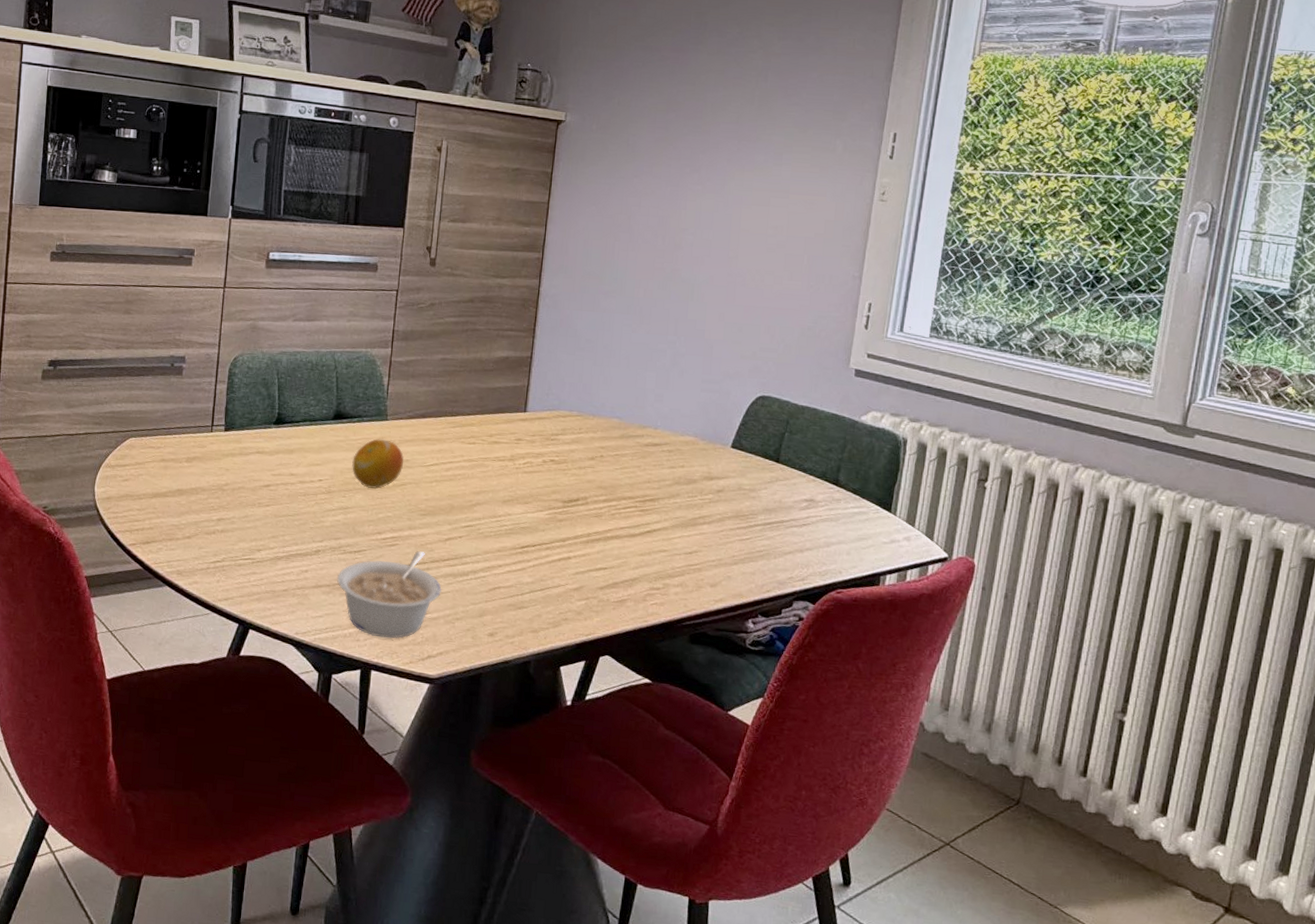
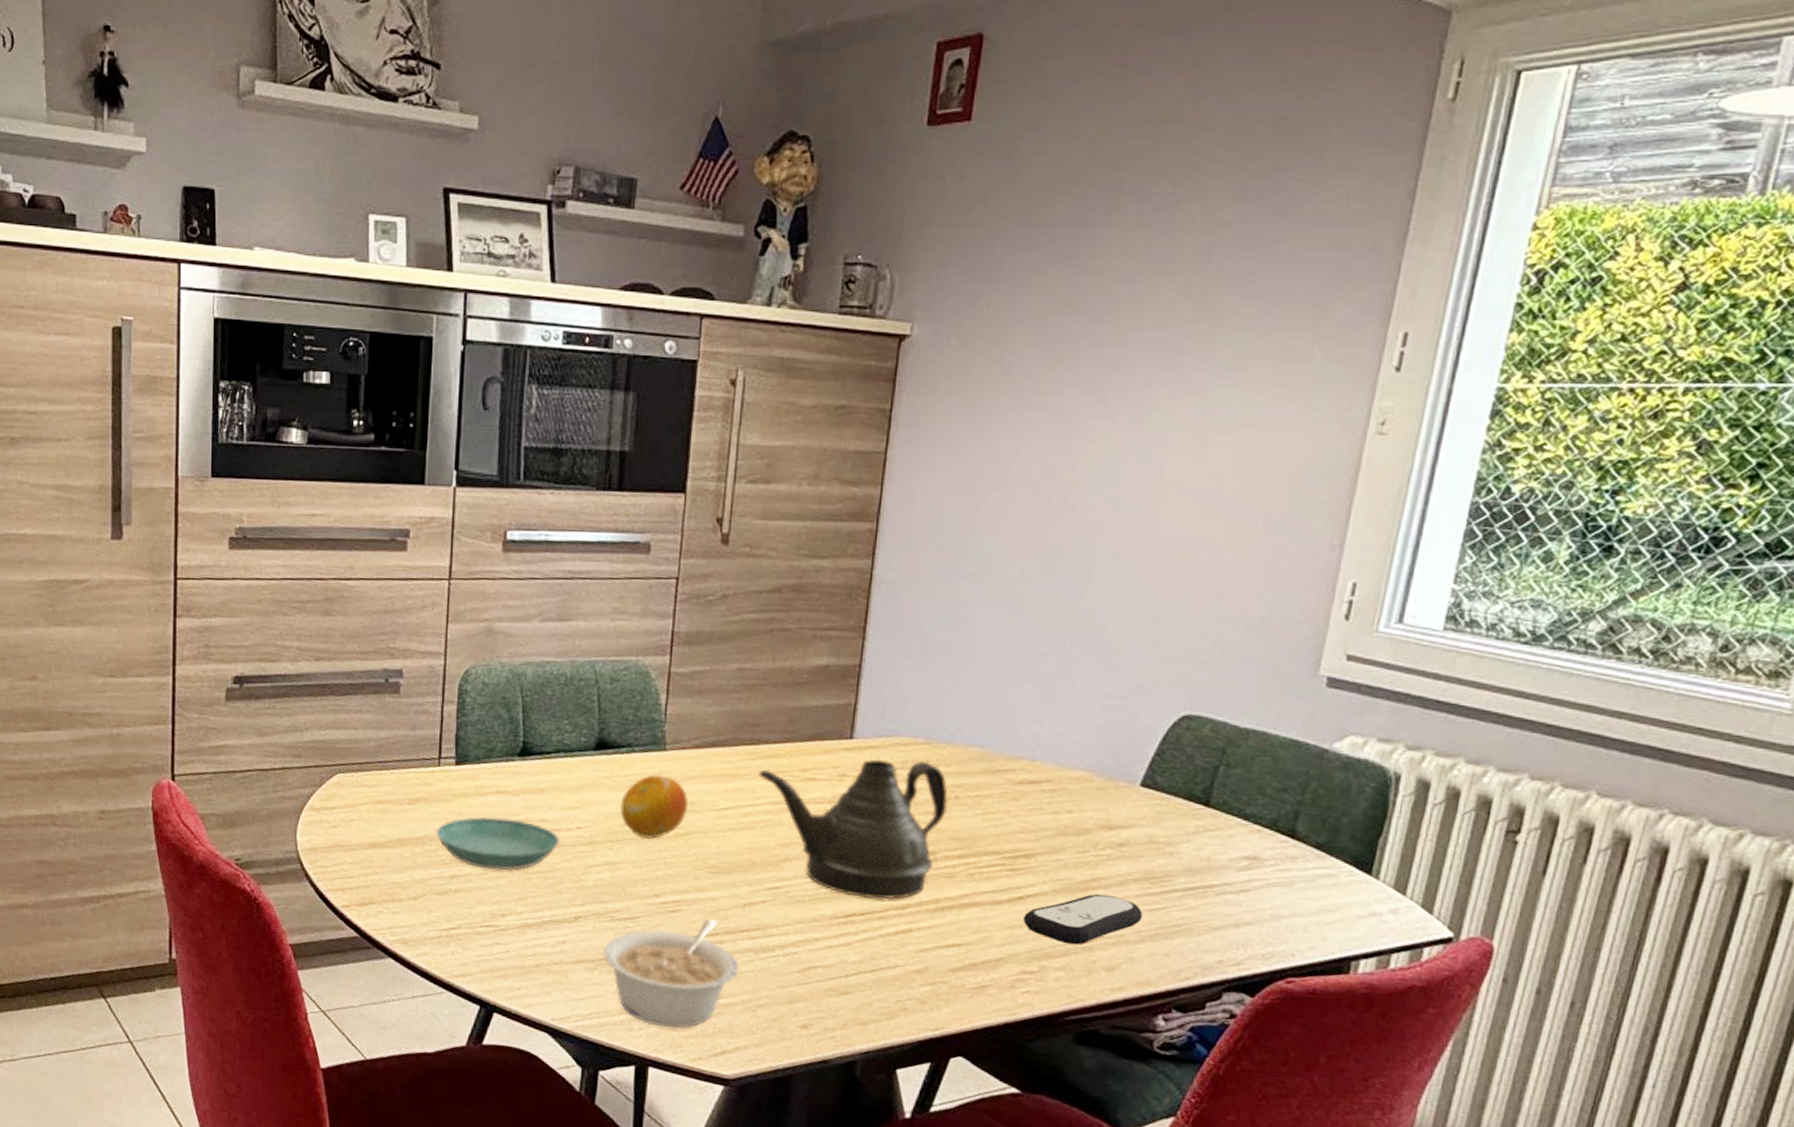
saucer: none [207,472,305,515] -> present [435,817,560,871]
teapot: none [457,427,596,535] -> present [759,759,949,900]
remote control: none [651,528,736,567] -> present [1023,893,1143,945]

